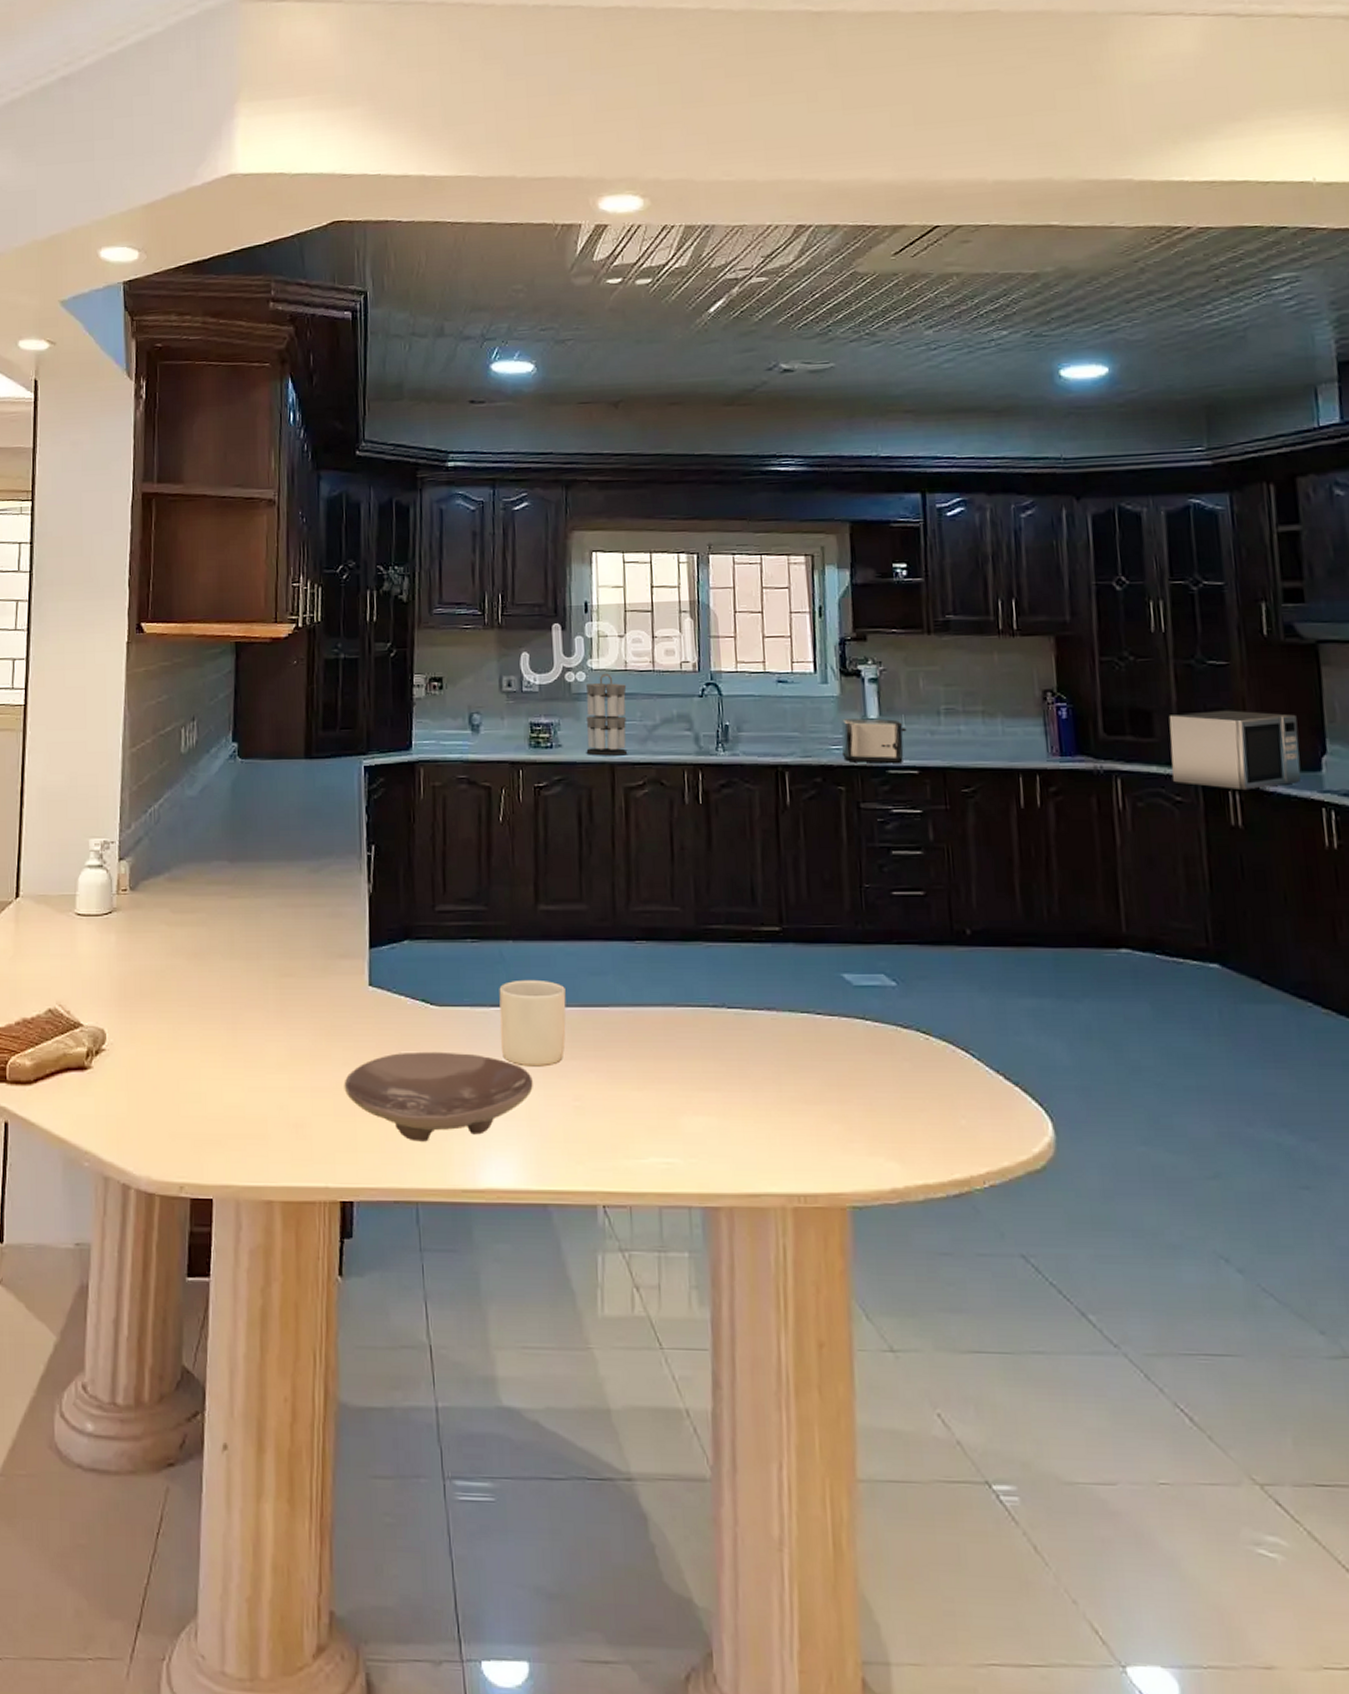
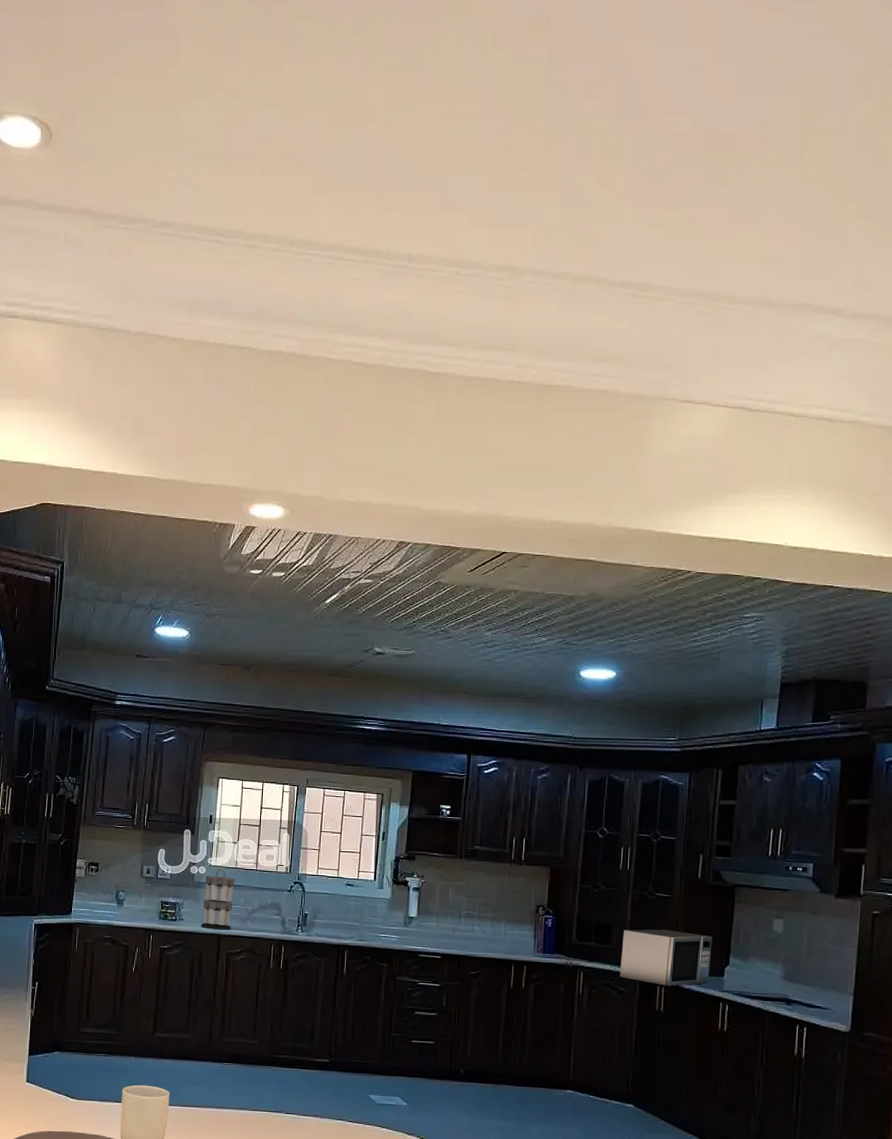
toaster: present [840,718,907,764] -> none [387,915,436,951]

